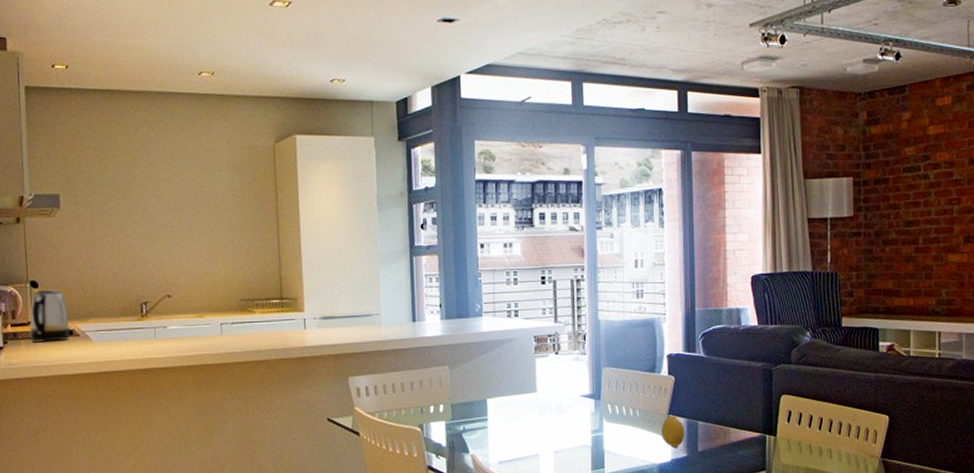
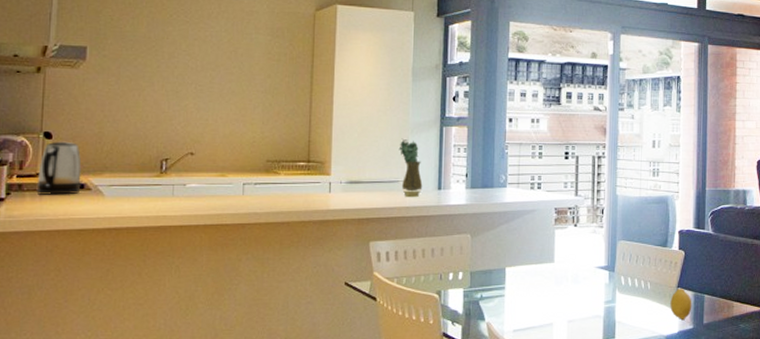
vase: none [369,270,397,331] -> present [398,138,423,198]

